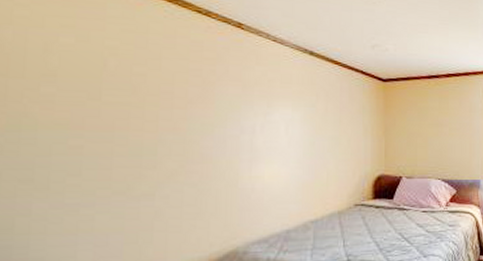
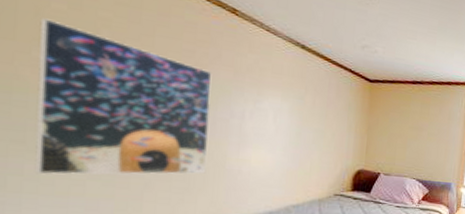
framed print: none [42,53,221,213] -> present [34,18,212,175]

